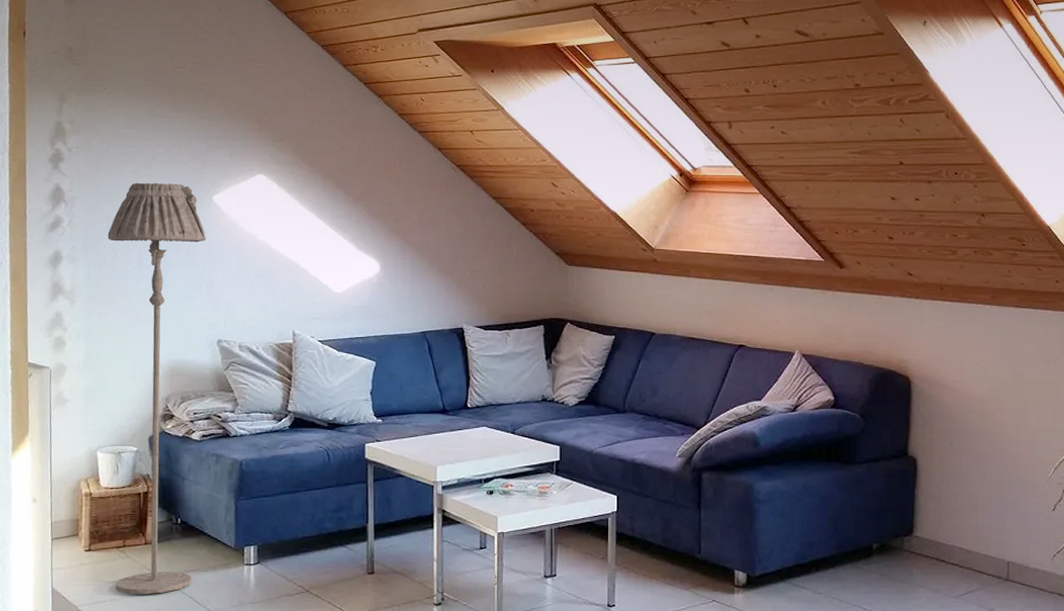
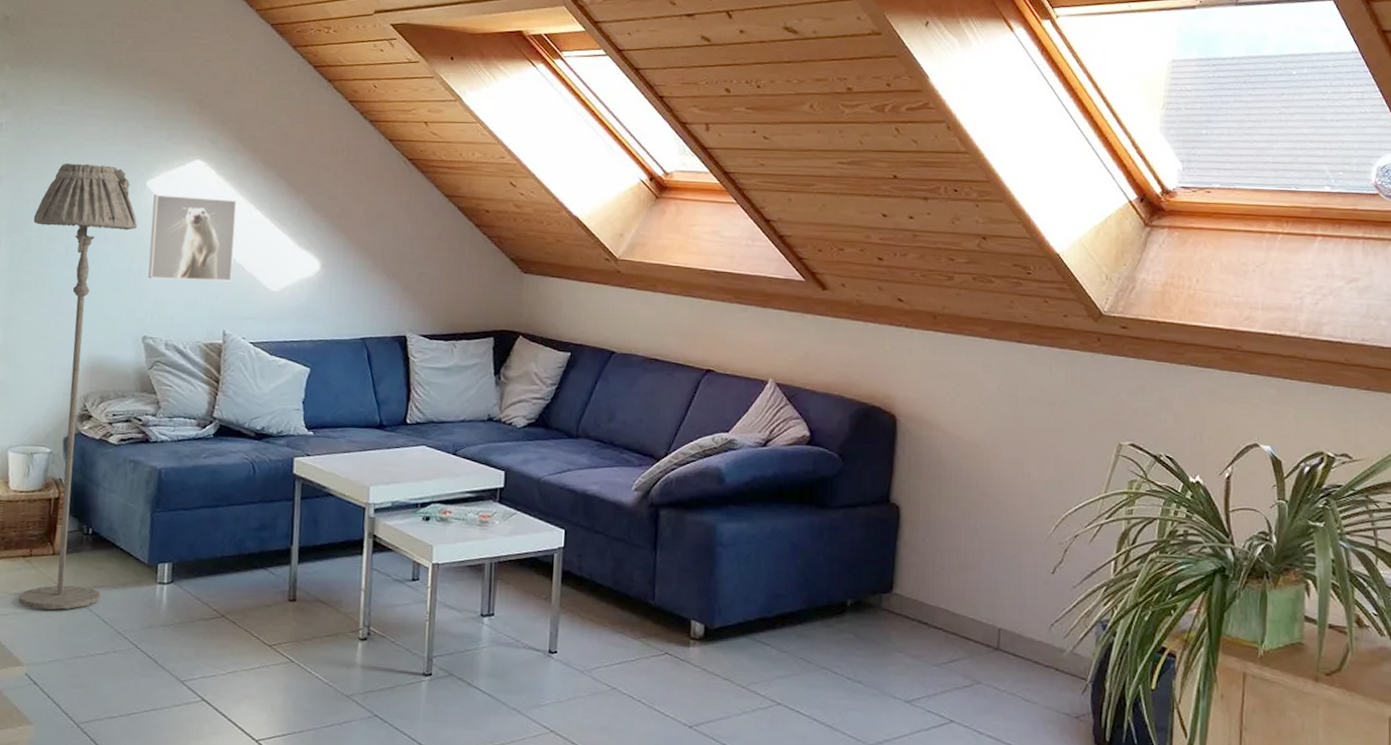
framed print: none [219,208,299,287] -> present [148,194,237,282]

